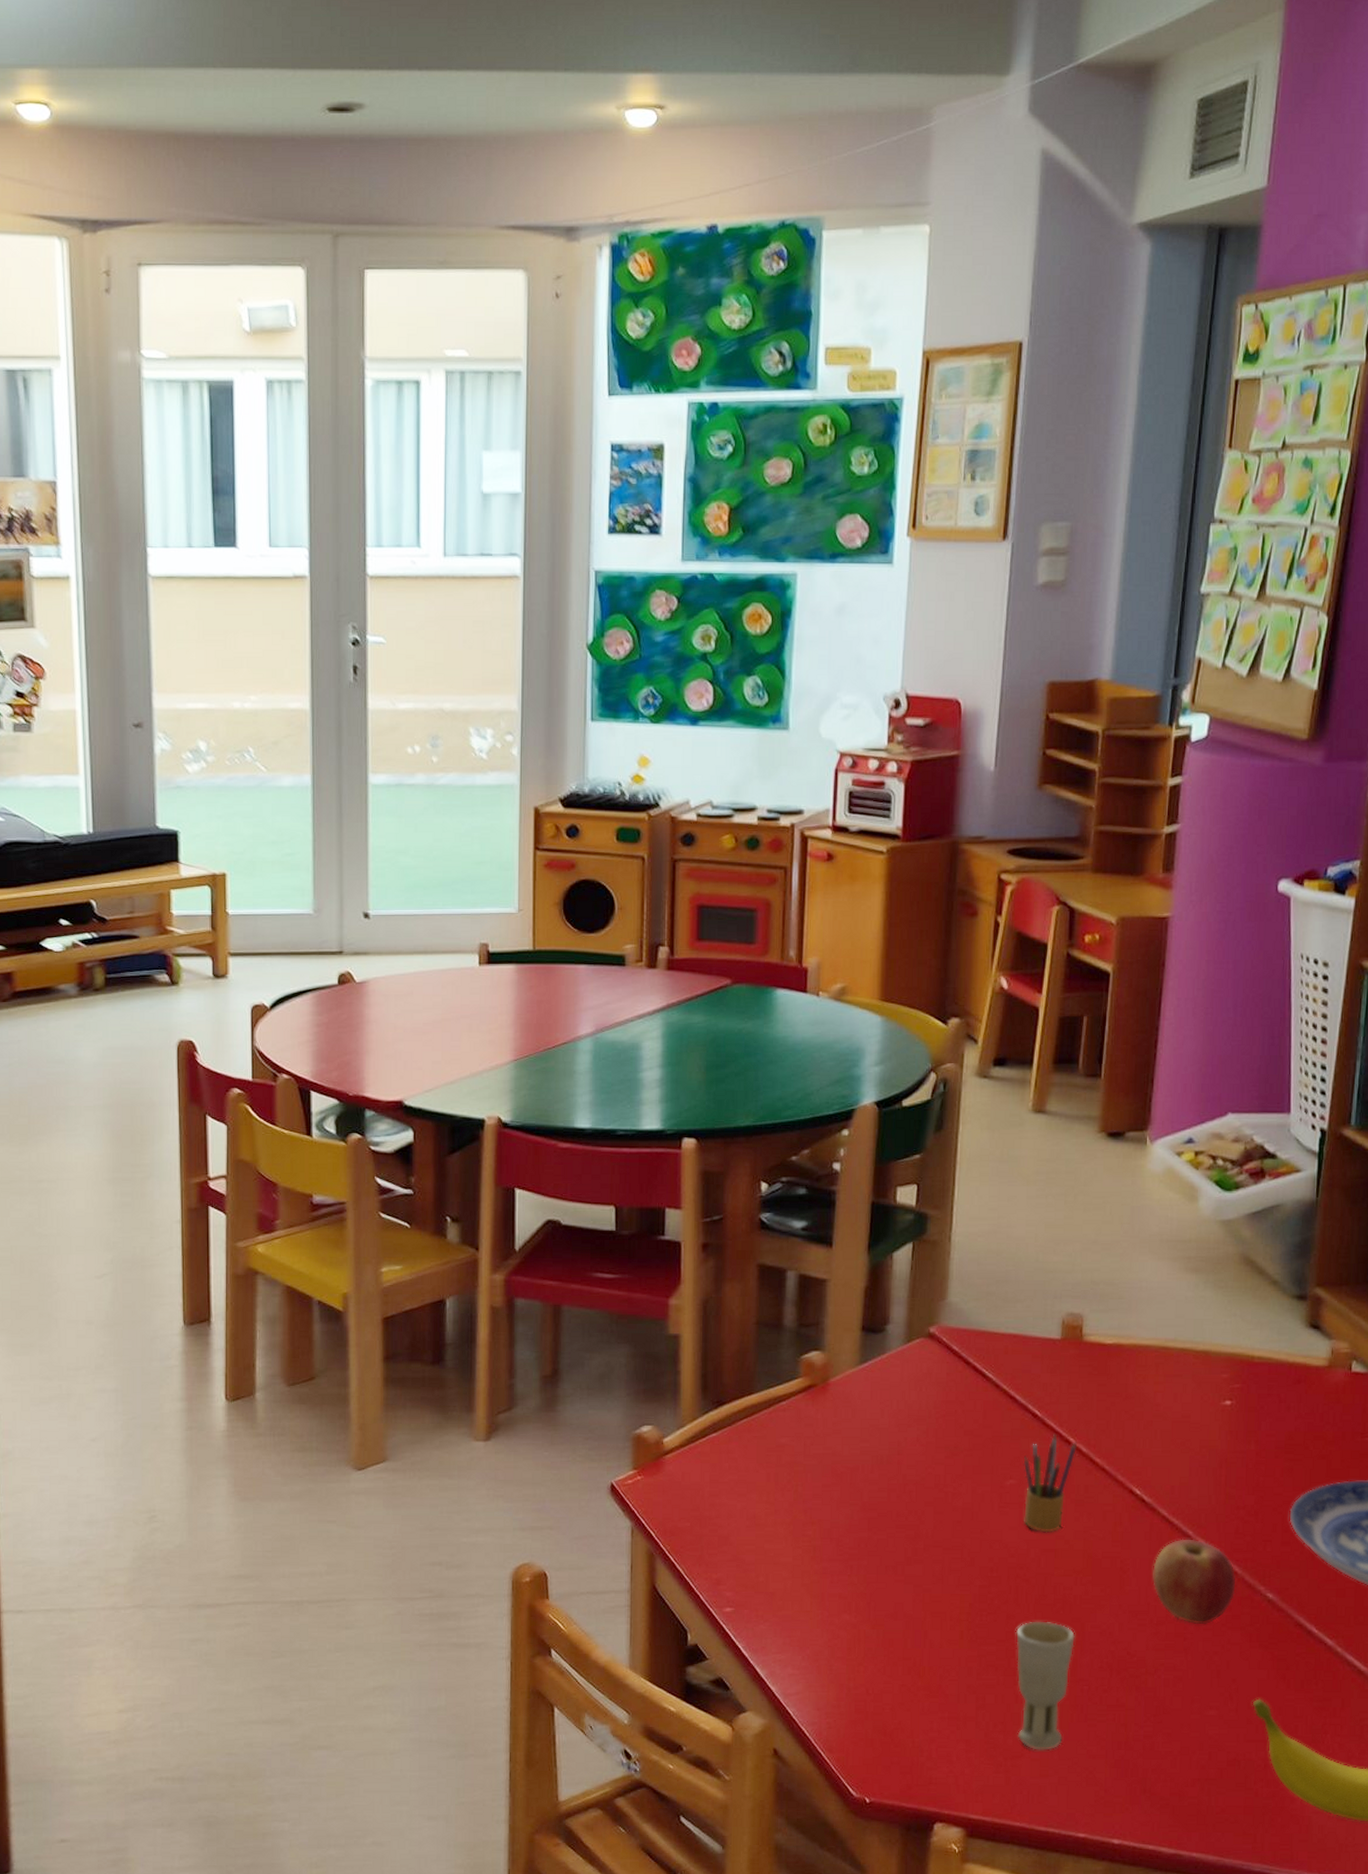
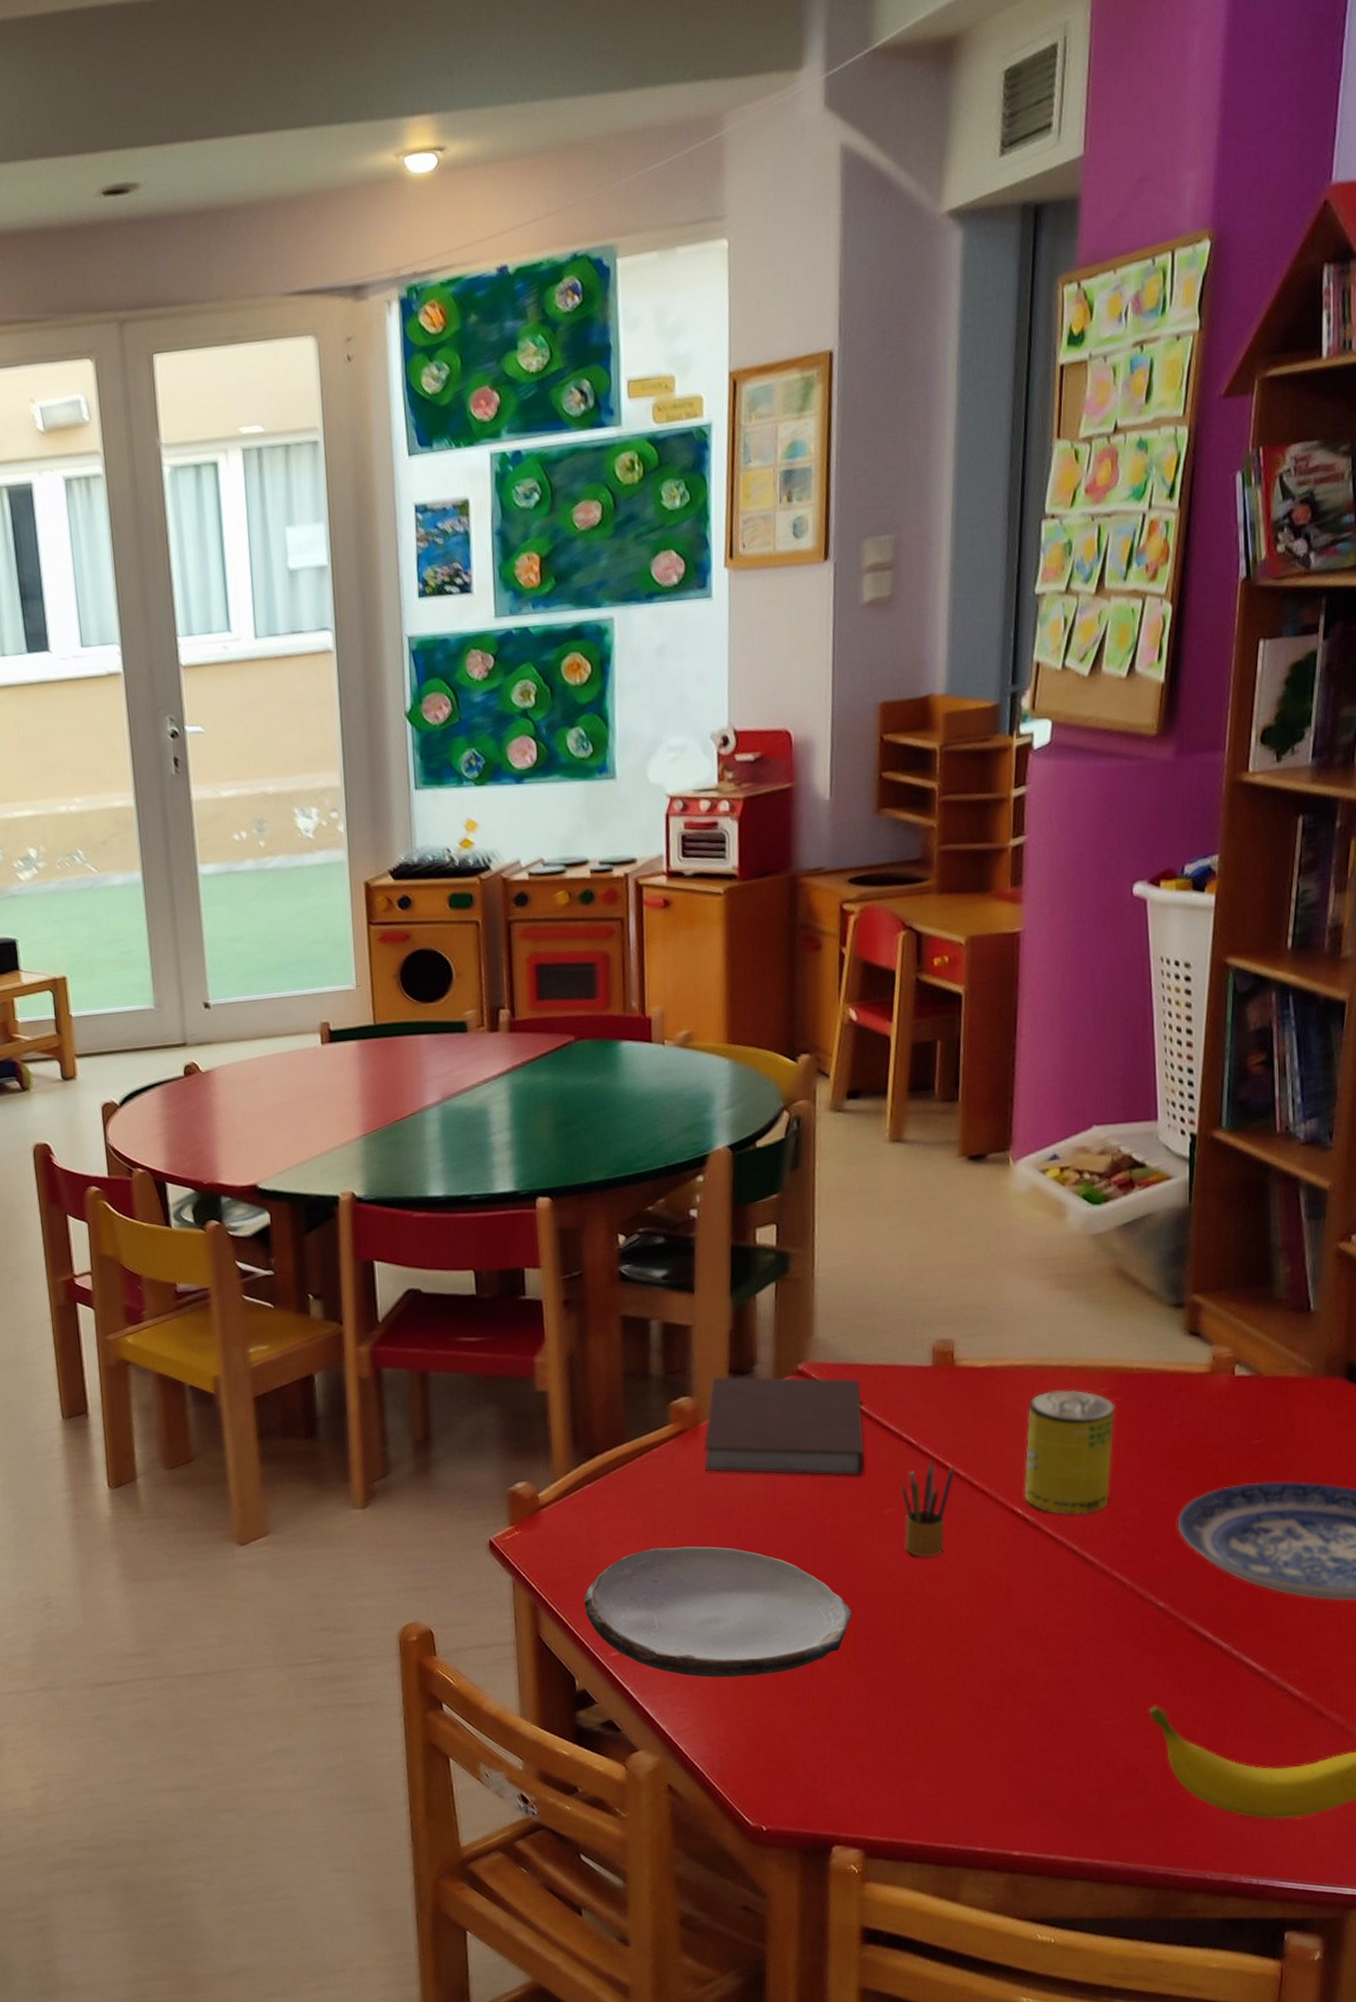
plate: none [702,1503,968,1642] -> present [584,1546,852,1678]
notebook: none [831,1332,991,1445] -> present [704,1376,865,1477]
cup: present [1016,1621,1076,1751] -> none [904,1644,964,1770]
beverage can: none [1143,1372,1235,1500] -> present [1024,1389,1115,1515]
apple: present [1153,1539,1236,1625] -> none [1039,1553,1126,1637]

